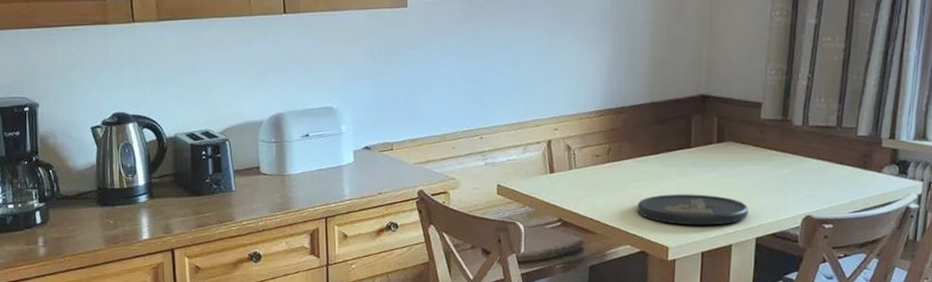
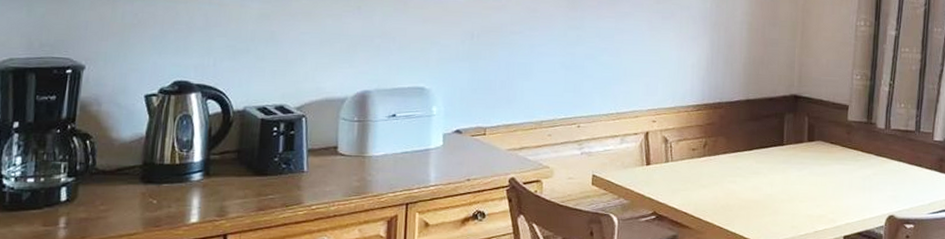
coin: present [637,194,748,225] -> none [731,190,837,223]

